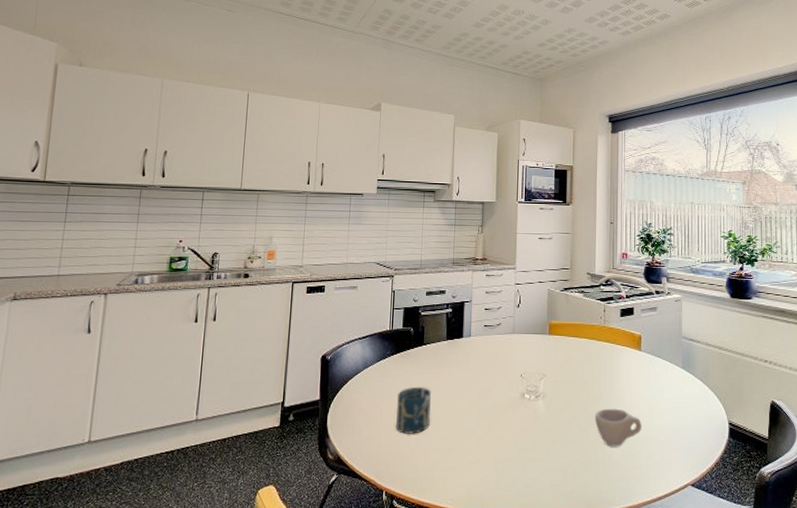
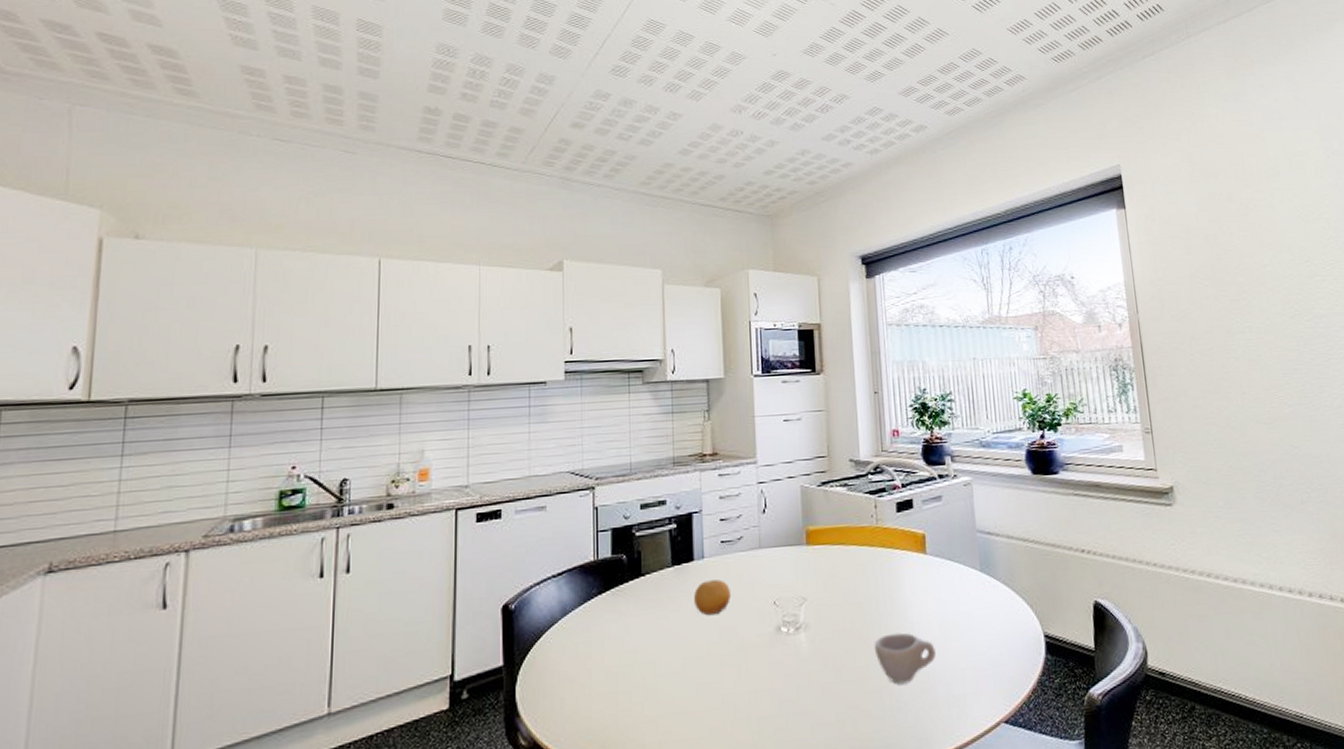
cup: present [396,386,431,435] -> none [610,632,658,700]
fruit: none [461,353,490,380] -> present [694,579,732,616]

